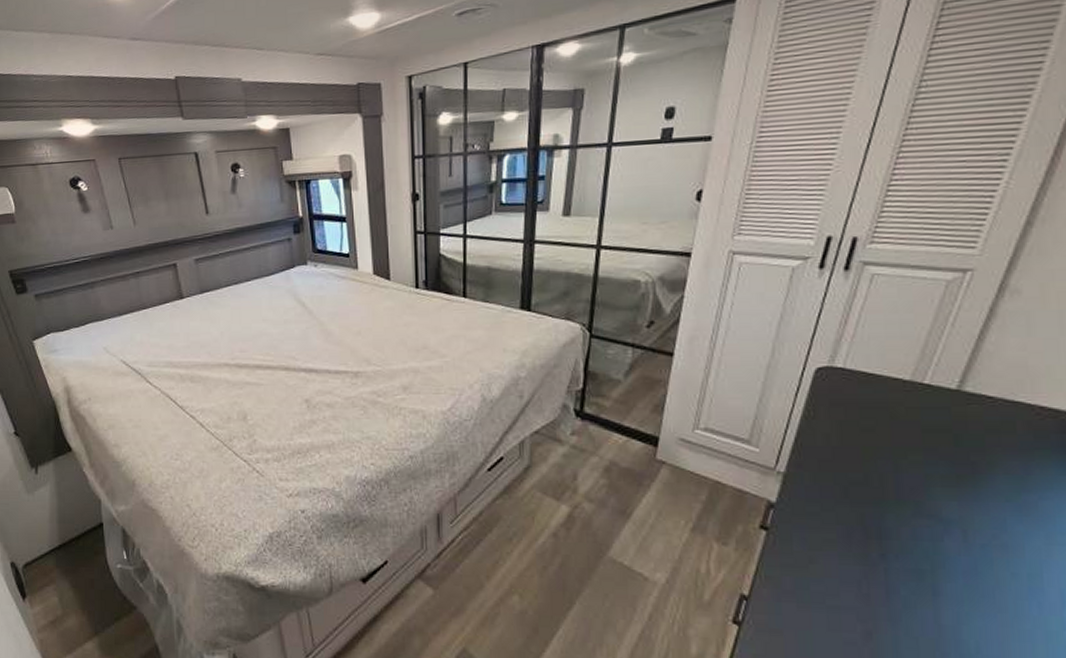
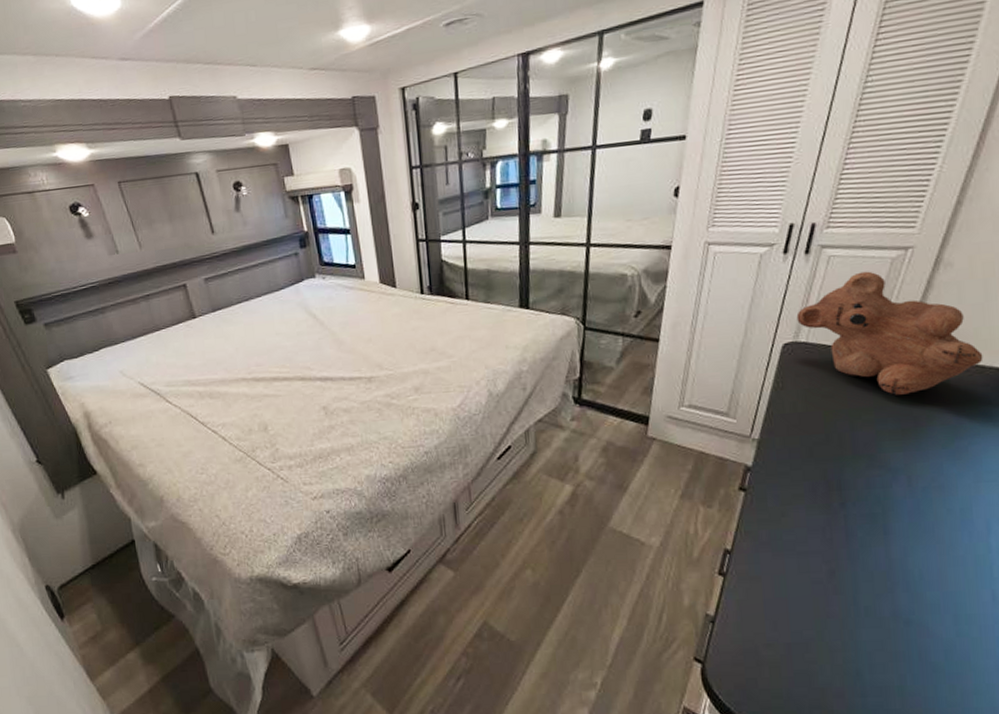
teddy bear: none [832,293,1058,435] -> present [796,271,983,395]

